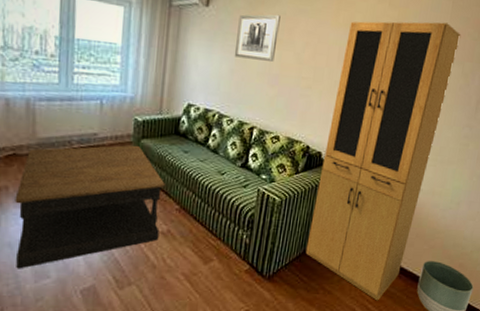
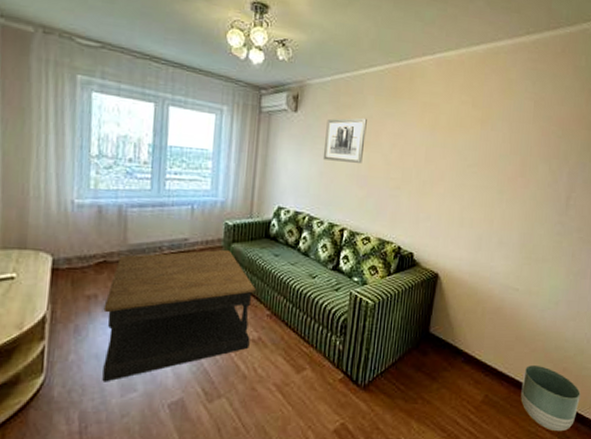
cabinet: present [305,21,461,301] -> none [402,121,545,411]

